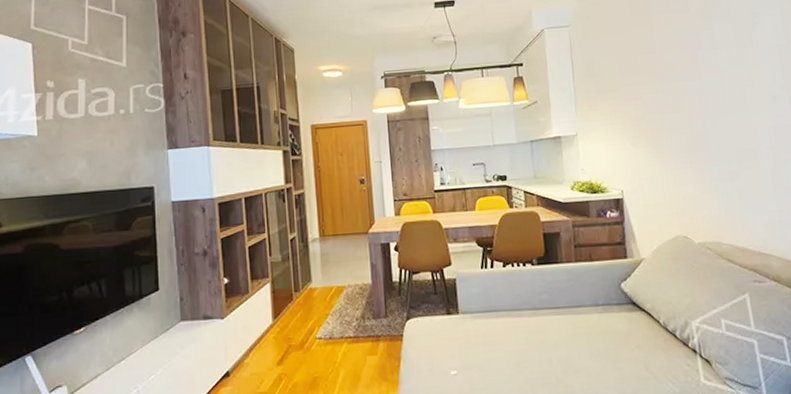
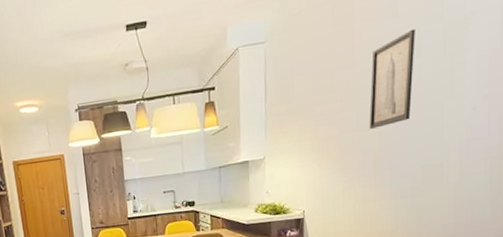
wall art: none [671,23,716,111] -> present [369,28,415,129]

